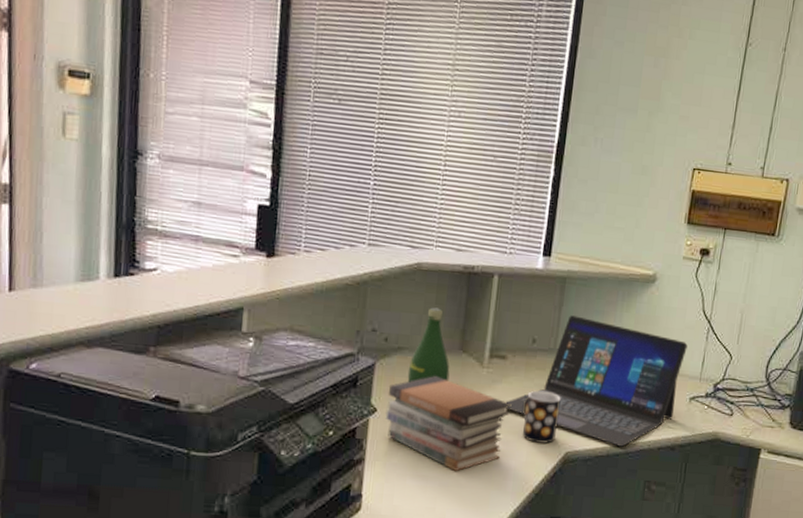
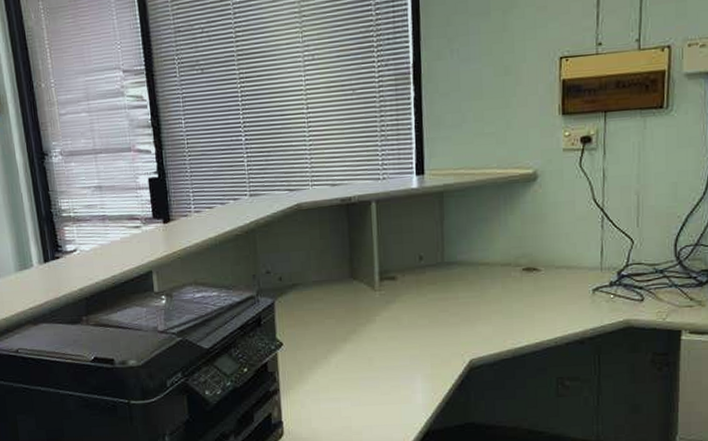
book stack: present [385,376,512,471] -> none [291,305,409,390]
bottle: present [407,307,450,382] -> none [305,242,345,315]
laptop: present [505,315,688,447] -> none [402,227,582,348]
mug: present [522,390,561,445] -> none [420,304,458,356]

